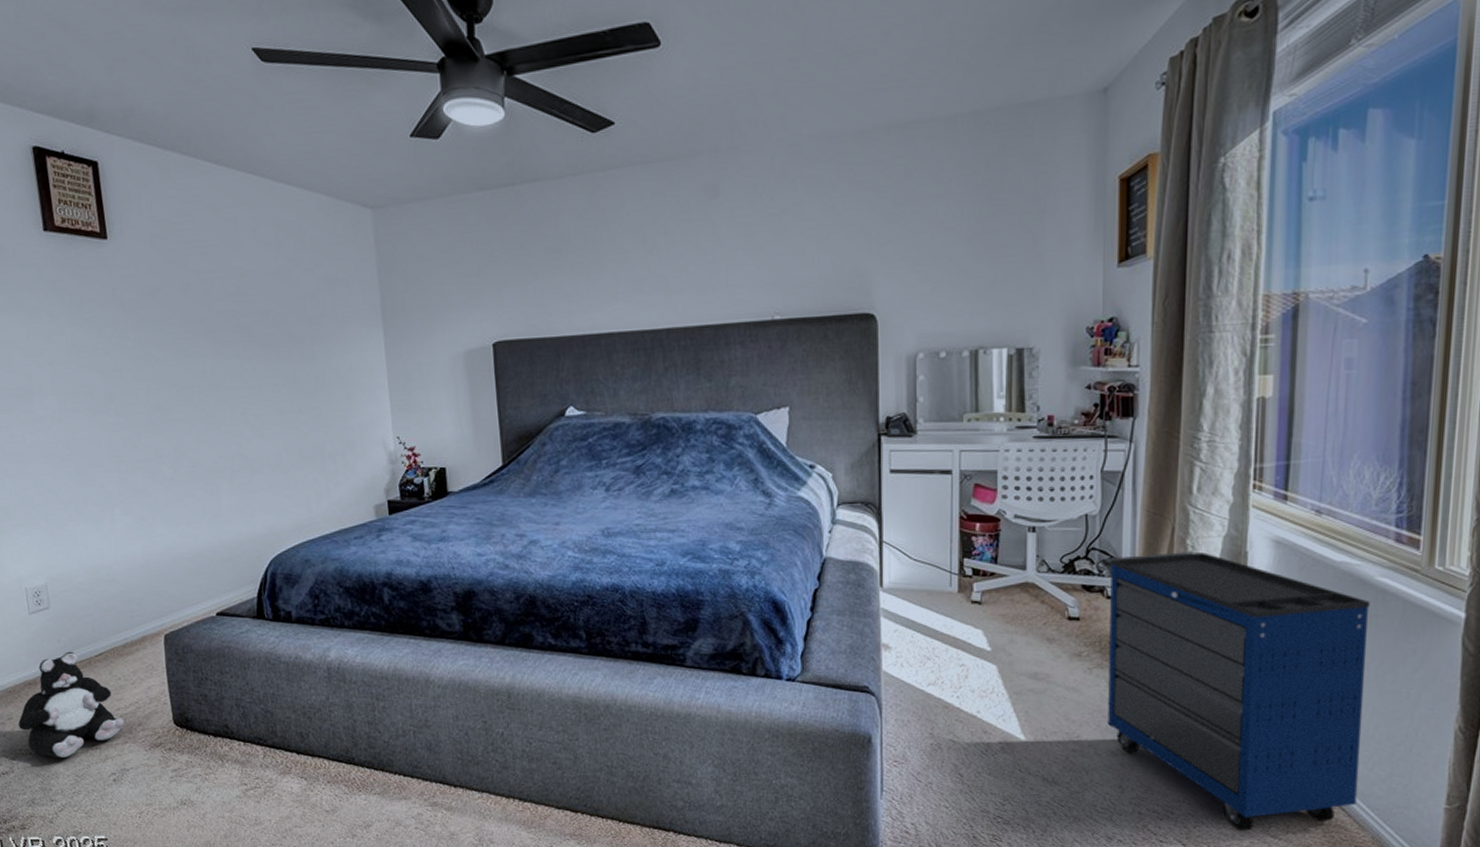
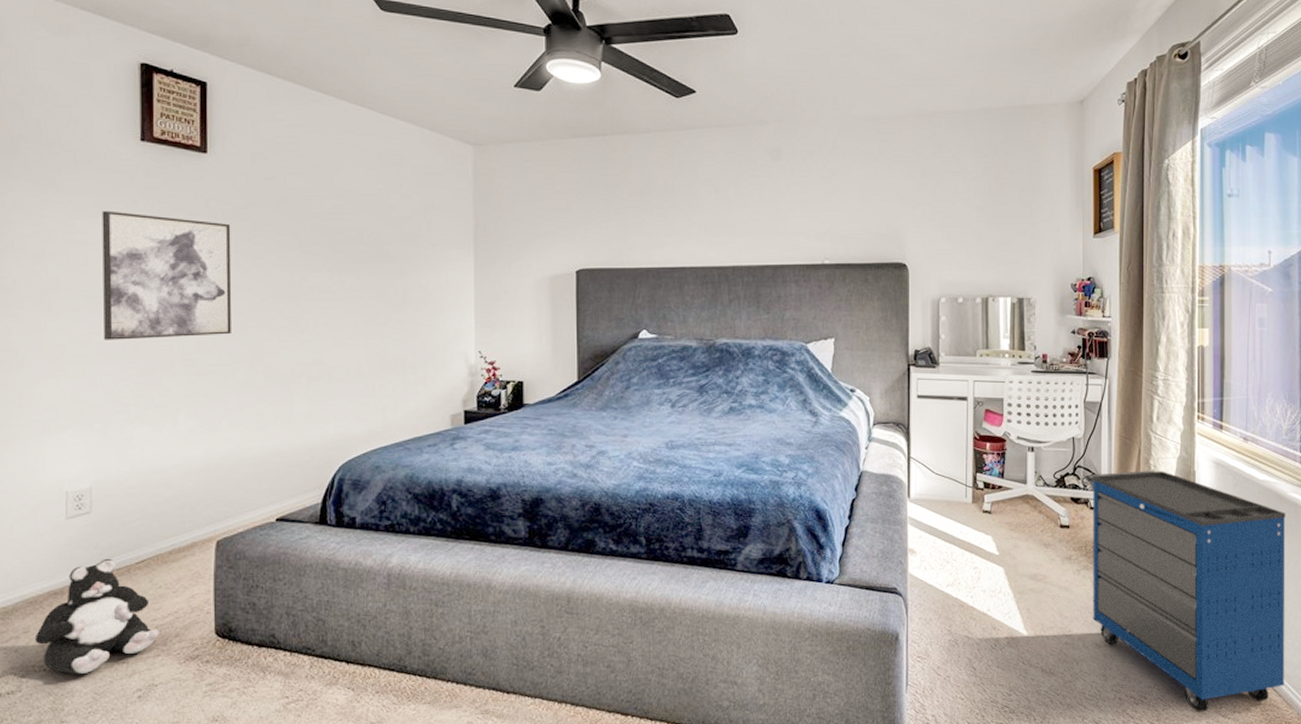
wall art: none [18,306,153,440] -> present [102,210,232,340]

